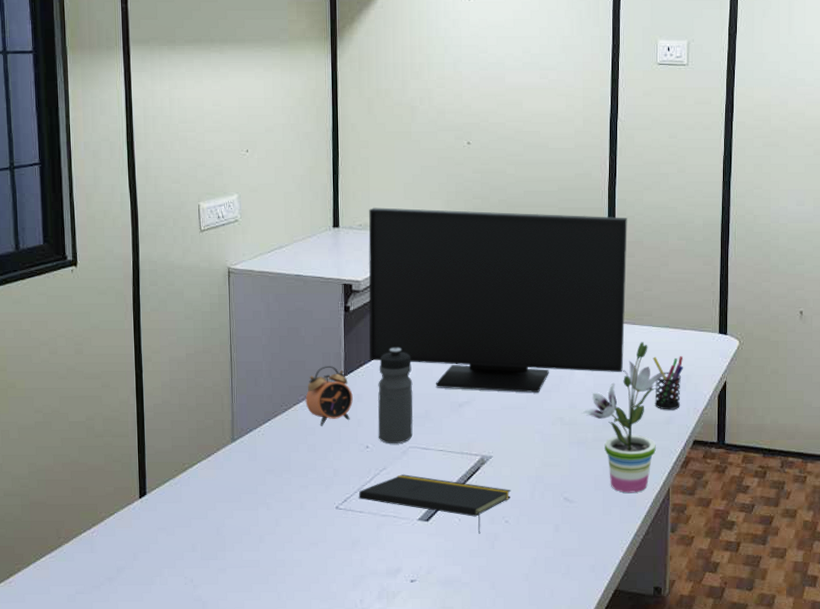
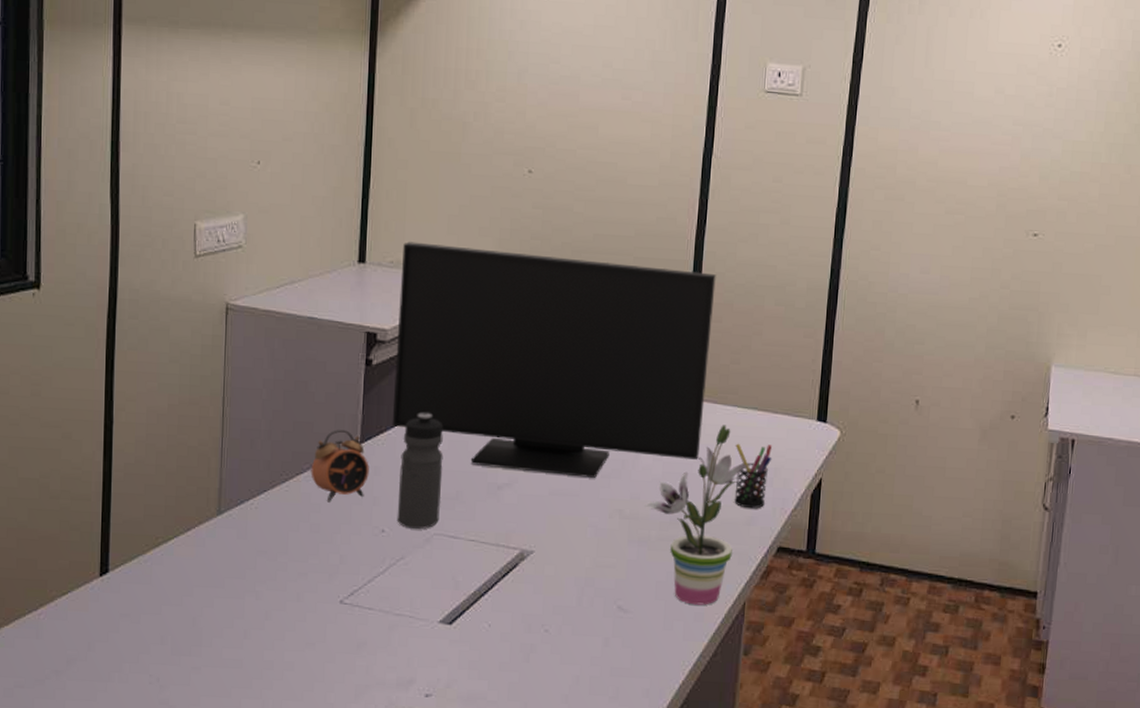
notepad: present [358,474,512,534] -> none [368,566,555,644]

